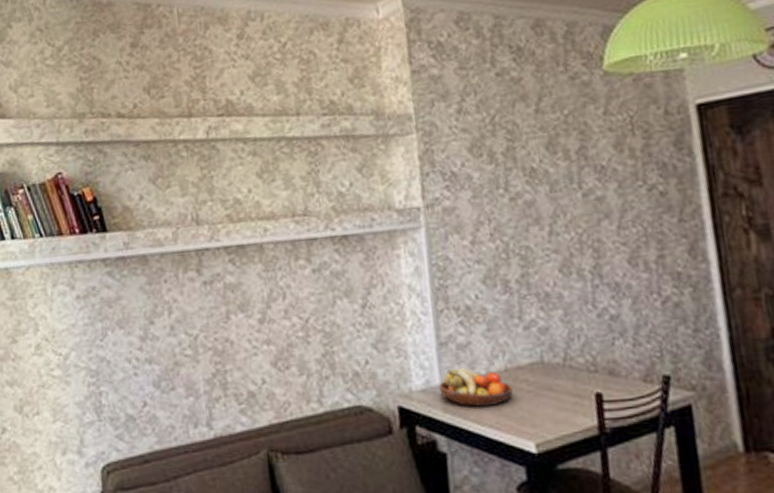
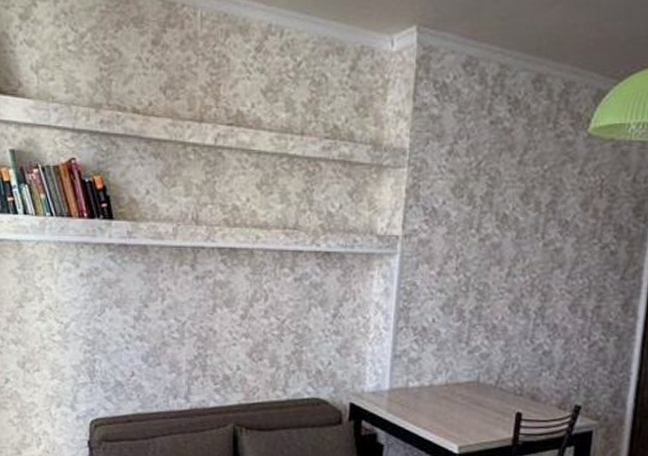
fruit bowl: present [439,367,513,407] -> none [387,377,449,412]

